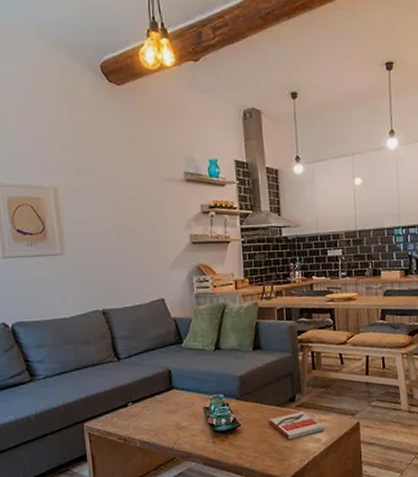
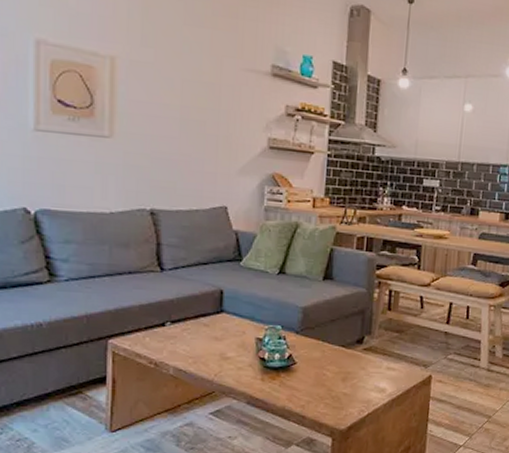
book: present [268,410,324,440] -> none [328,354,391,387]

